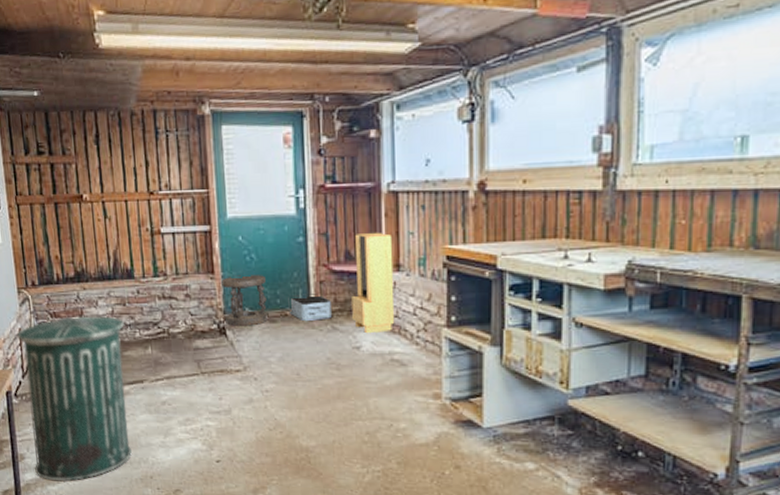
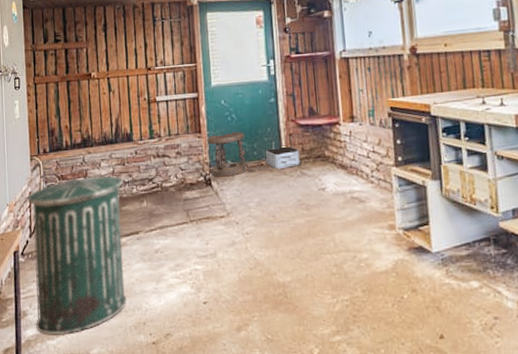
storage cabinet: present [351,232,395,334] -> none [316,91,353,177]

